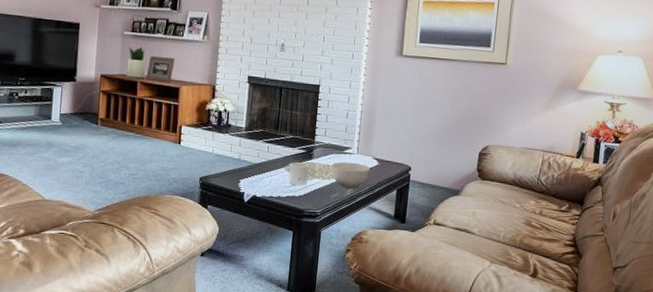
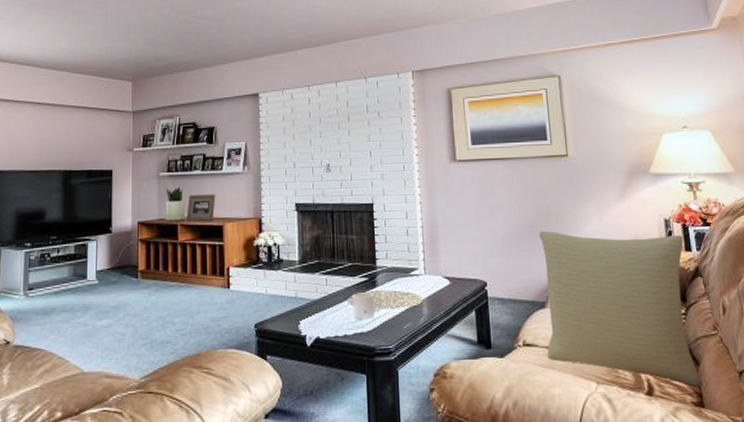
bowl: present [331,162,371,188] -> none [398,285,442,315]
pillow: none [452,128,594,276] -> present [538,230,701,387]

